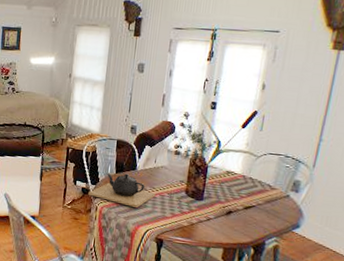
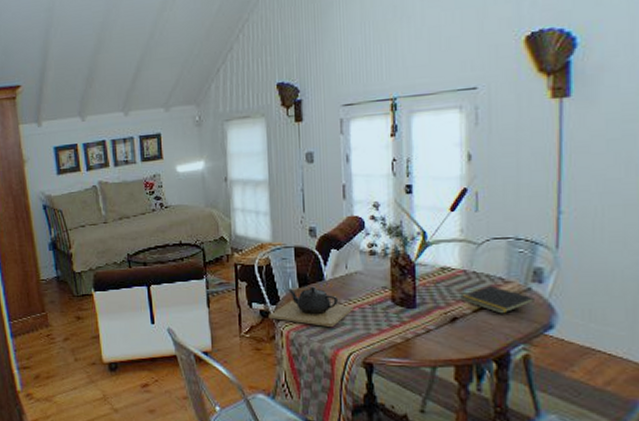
notepad: none [237,189,291,213] -> present [460,285,536,314]

